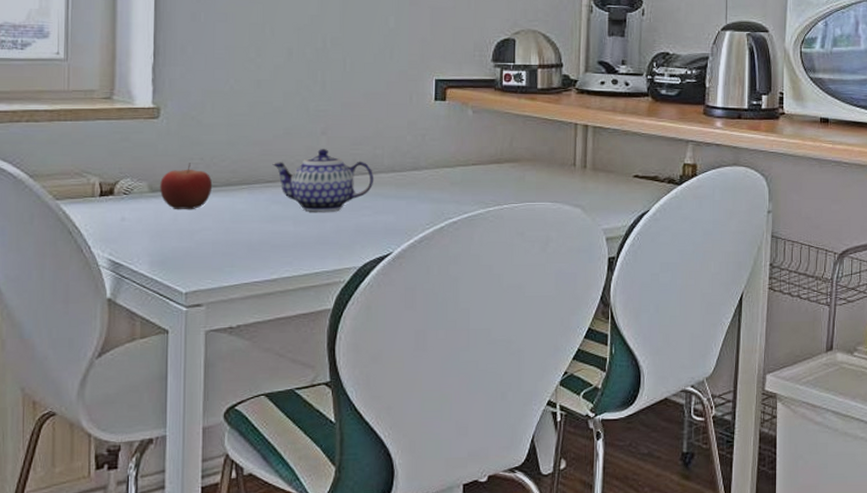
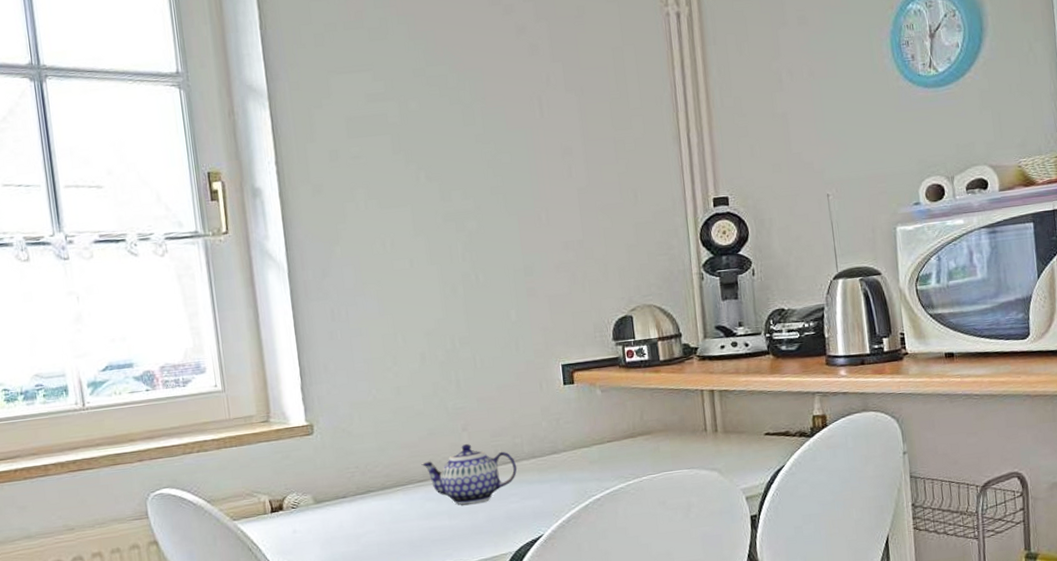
fruit: present [160,163,213,210] -> none [323,472,370,517]

